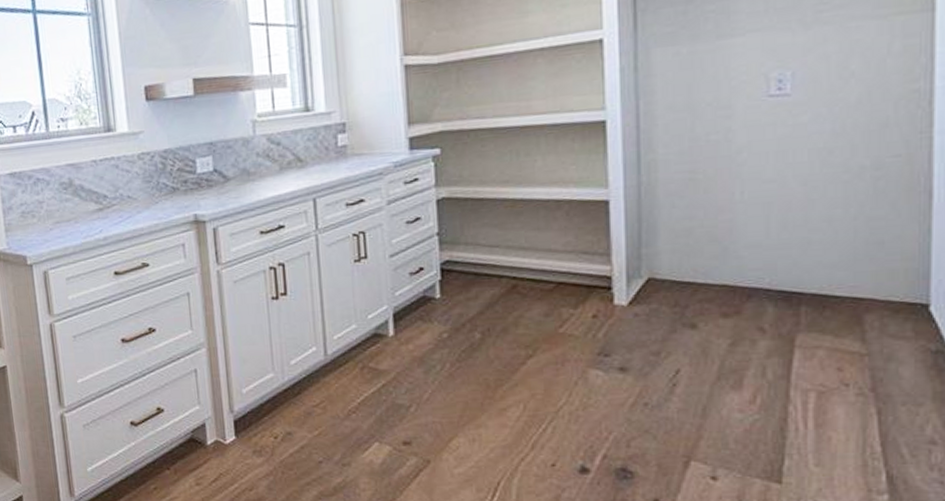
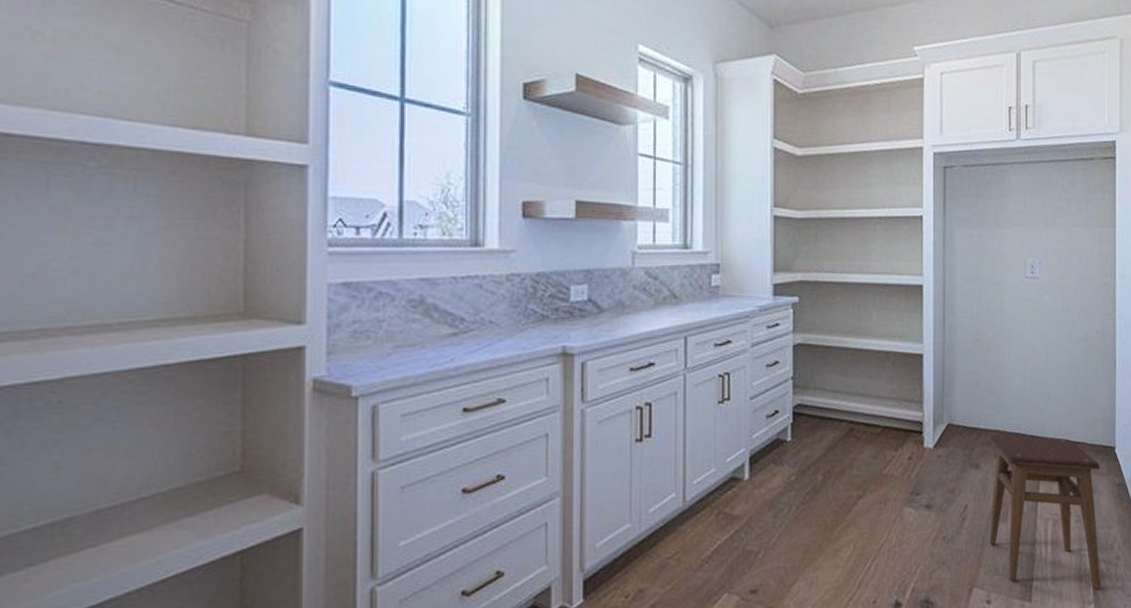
stool: none [713,289,901,478] -> present [989,434,1101,589]

